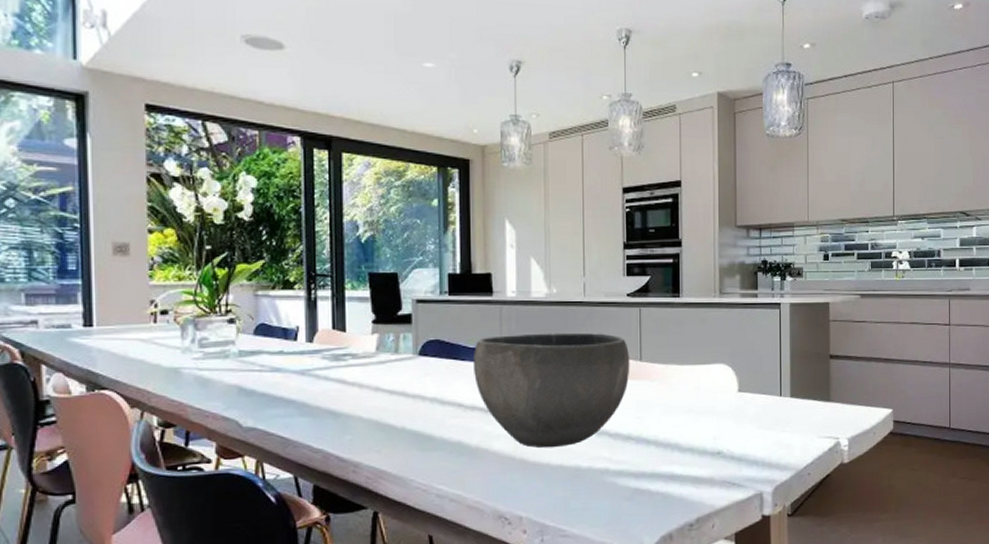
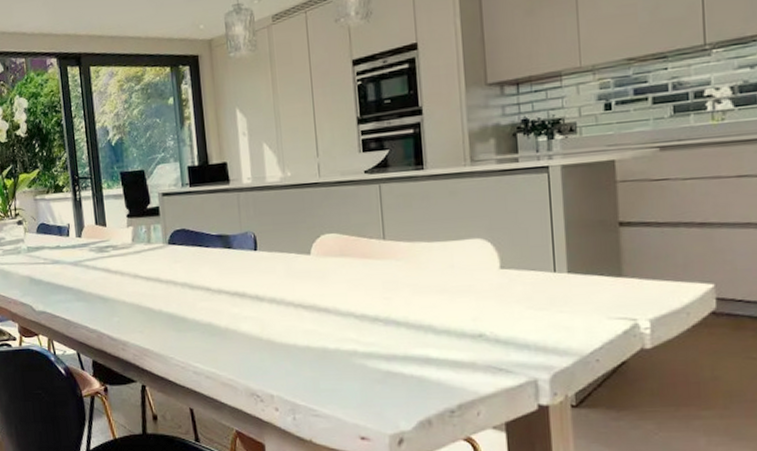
bowl: present [472,332,630,449] -> none [216,213,373,330]

